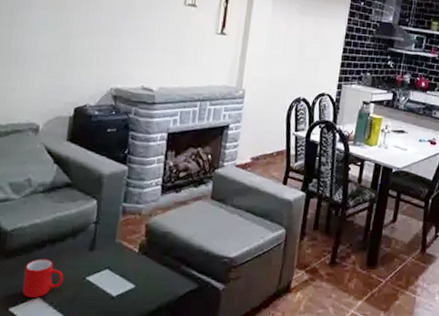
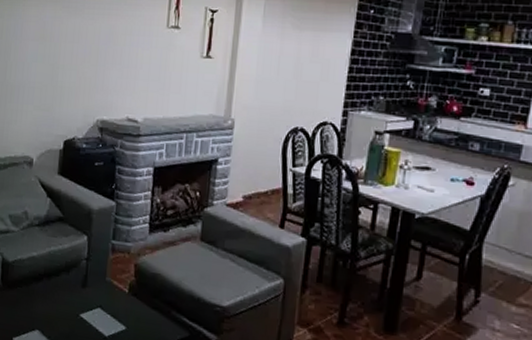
cup: present [22,259,64,299] -> none [23,291,60,331]

